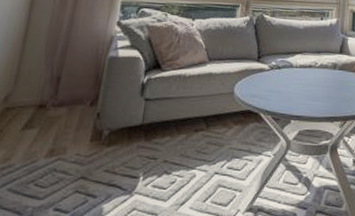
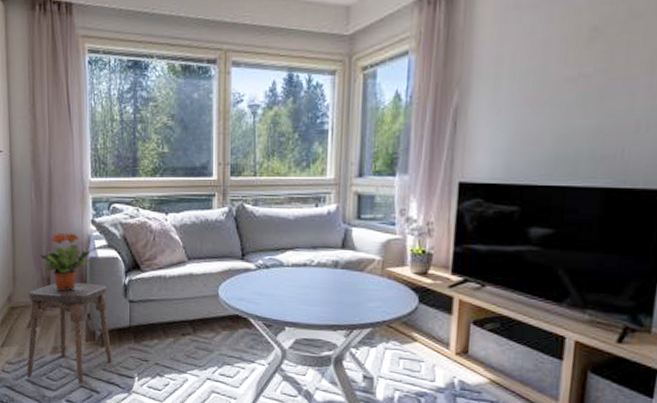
stool: none [9,81,123,189] -> present [26,282,112,384]
potted plant: none [53,32,113,90] -> present [39,232,92,291]

